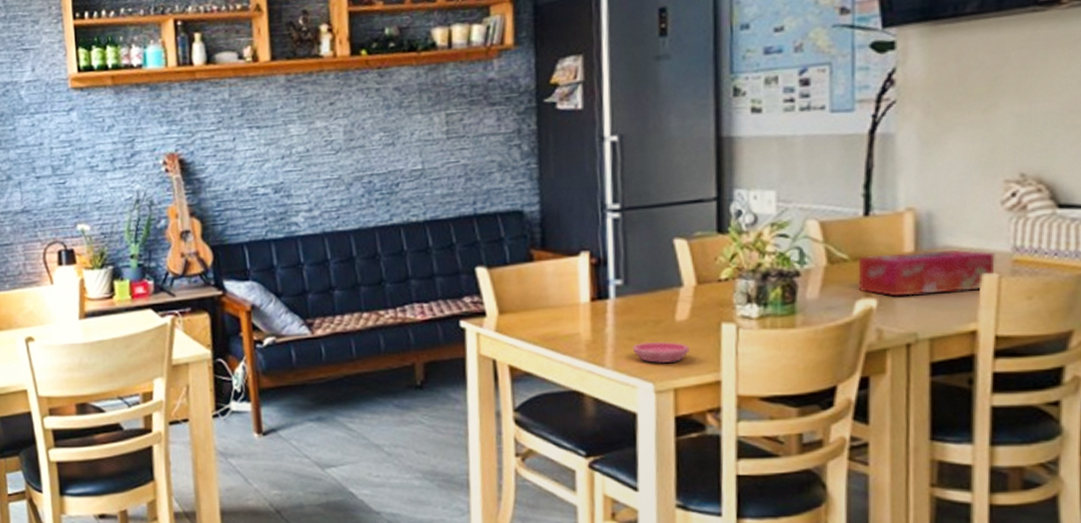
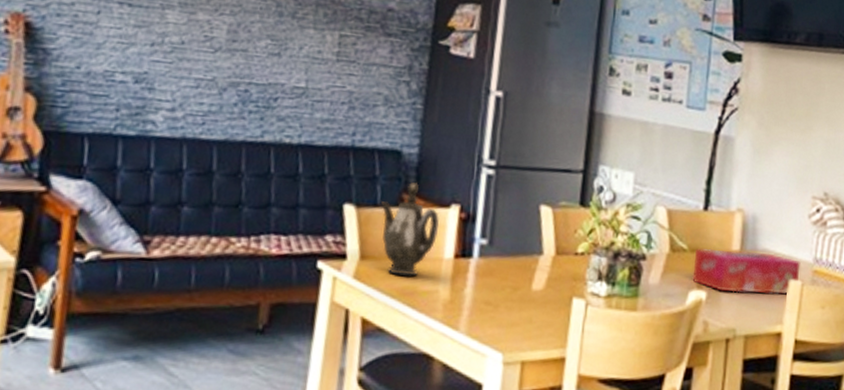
teapot: none [510,238,570,324] -> present [380,182,439,276]
saucer: present [632,342,689,364] -> none [487,309,541,334]

